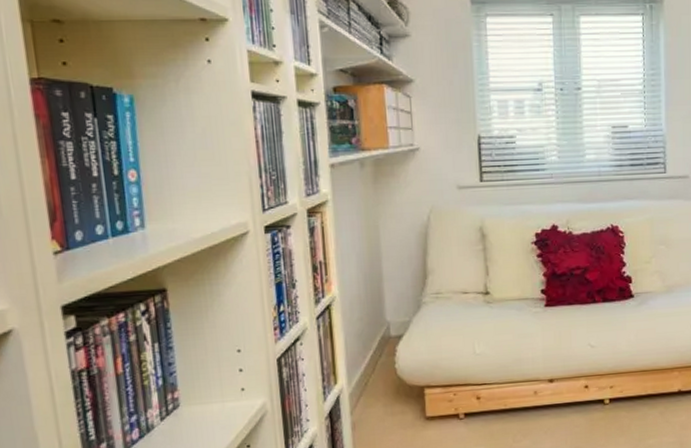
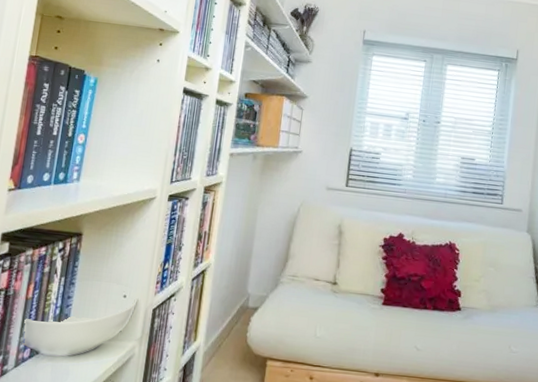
bowl: none [121,349,257,433] -> present [20,297,139,357]

